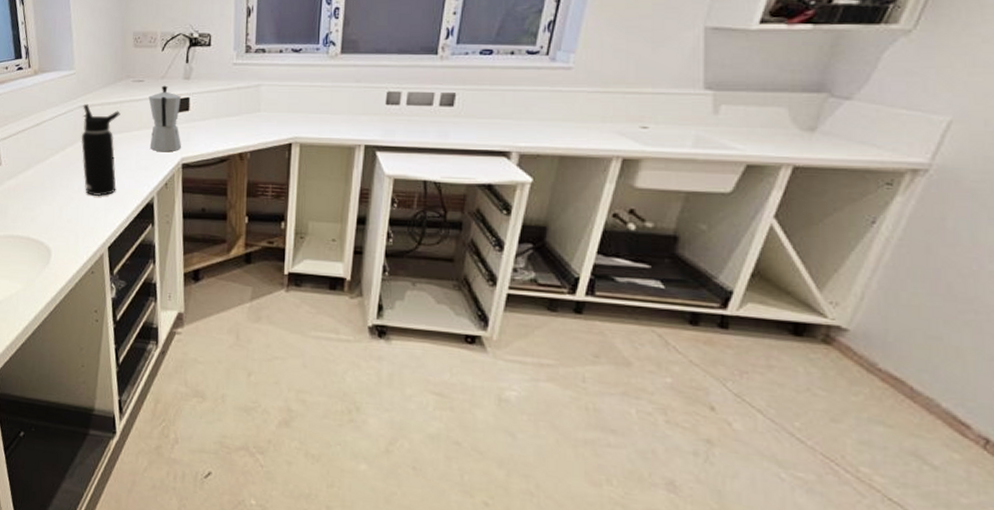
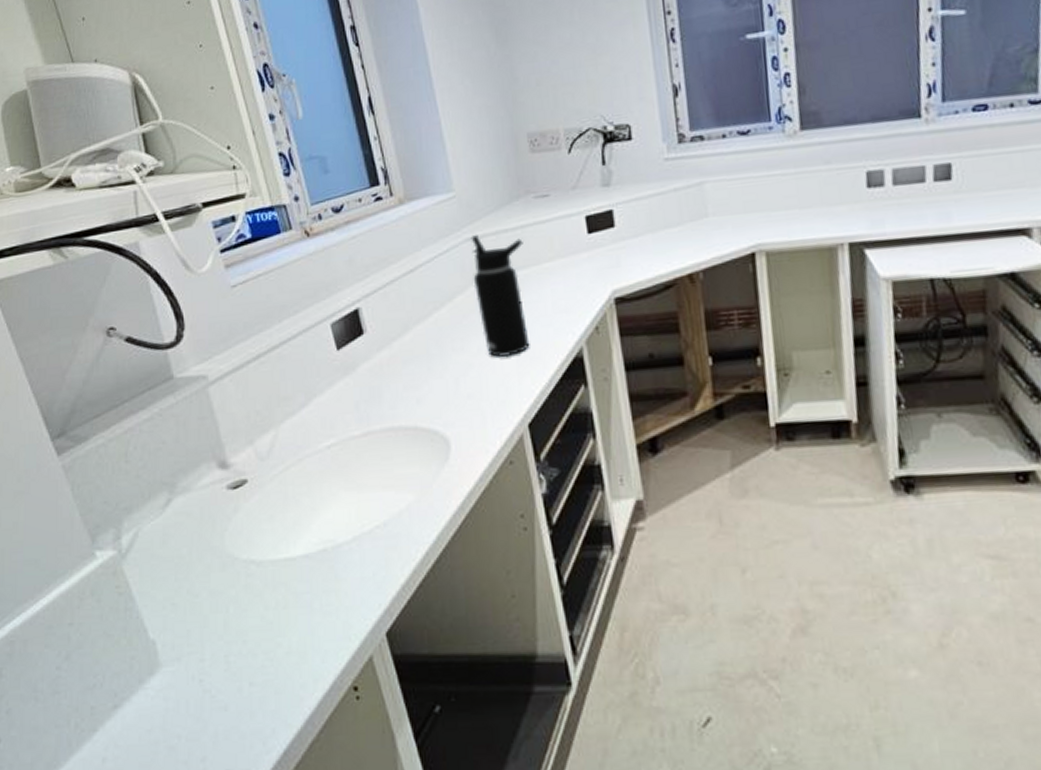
moka pot: present [148,85,181,152] -> none [558,197,610,287]

